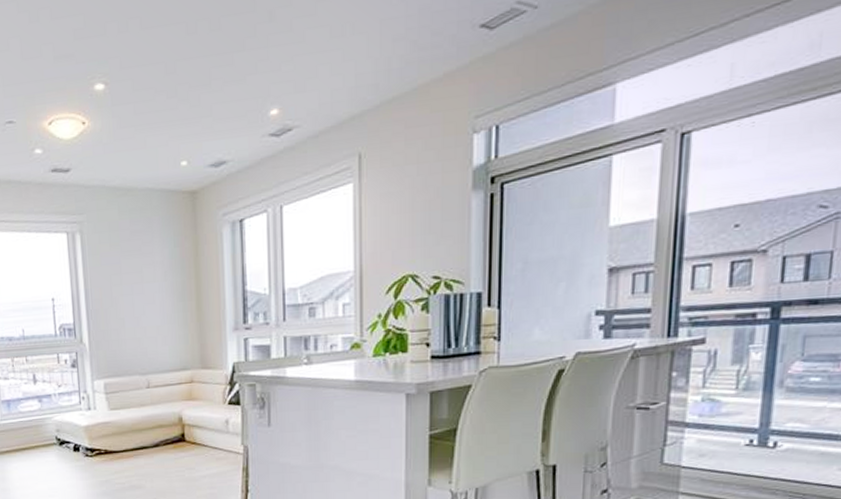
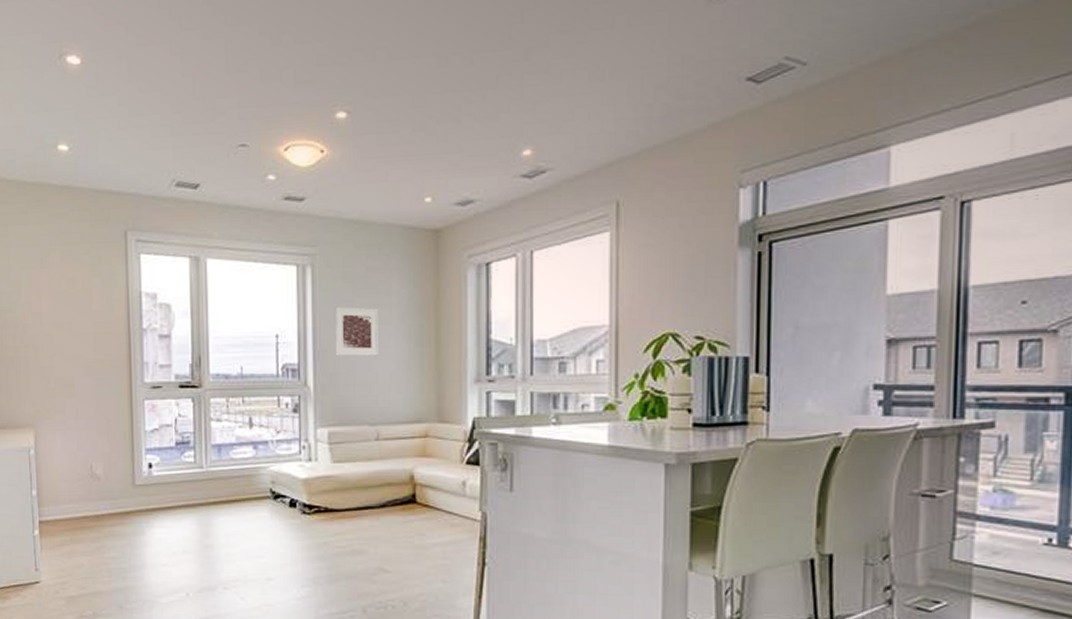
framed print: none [103,268,145,315] -> present [334,307,378,357]

